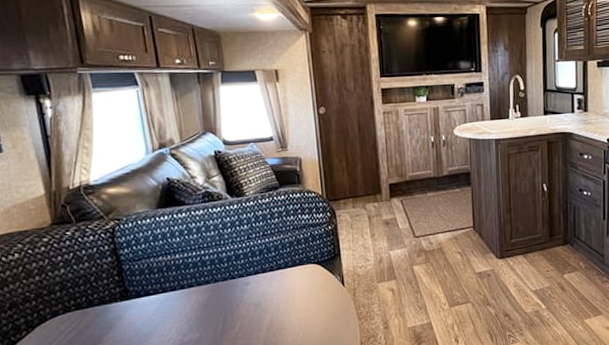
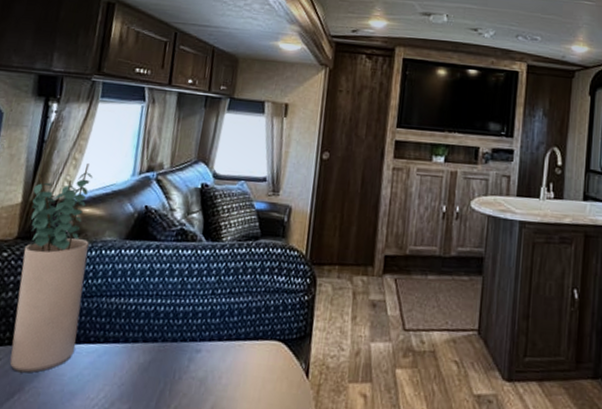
vase: none [52,150,139,329] -> present [9,164,93,373]

